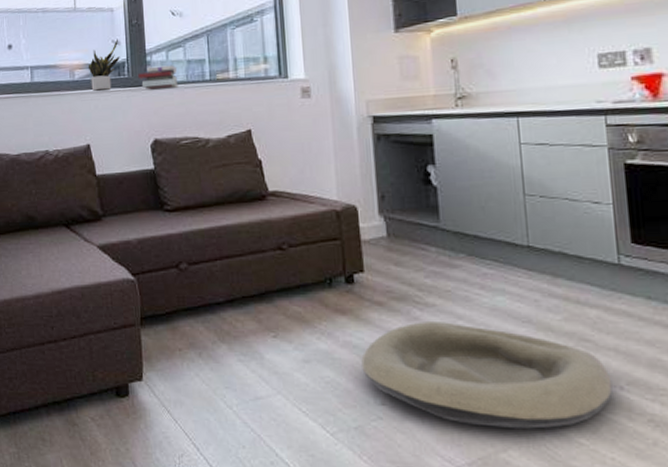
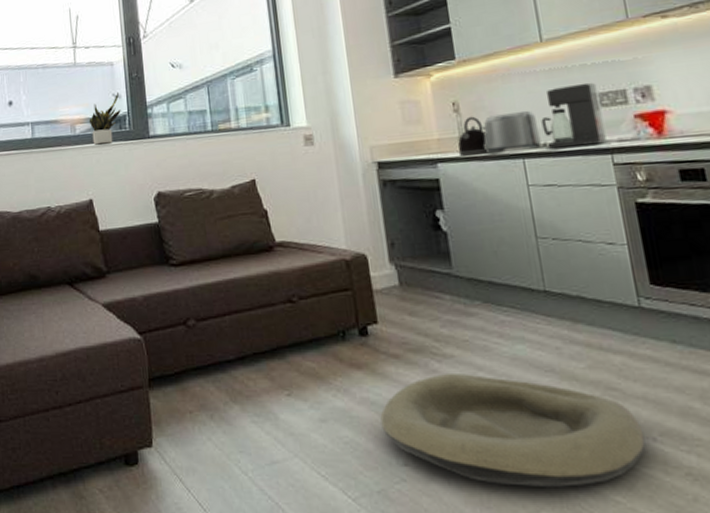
books: present [138,65,179,91] -> none [139,116,181,144]
kettle: none [453,73,484,114] -> present [458,116,489,157]
toaster: none [478,69,544,112] -> present [481,110,549,154]
coffee maker: none [538,42,601,110] -> present [541,82,606,150]

